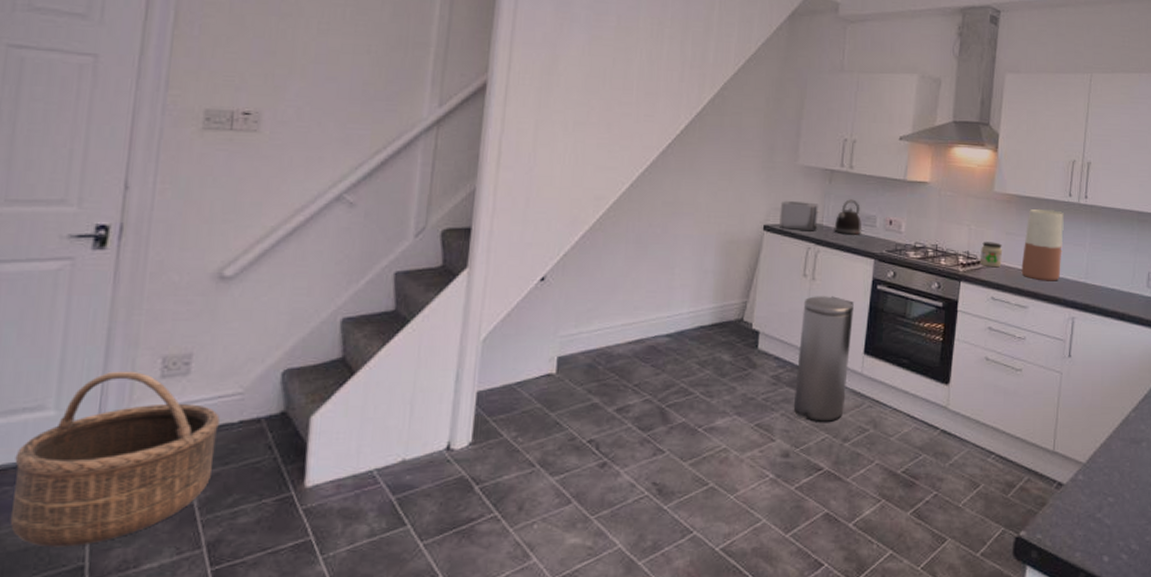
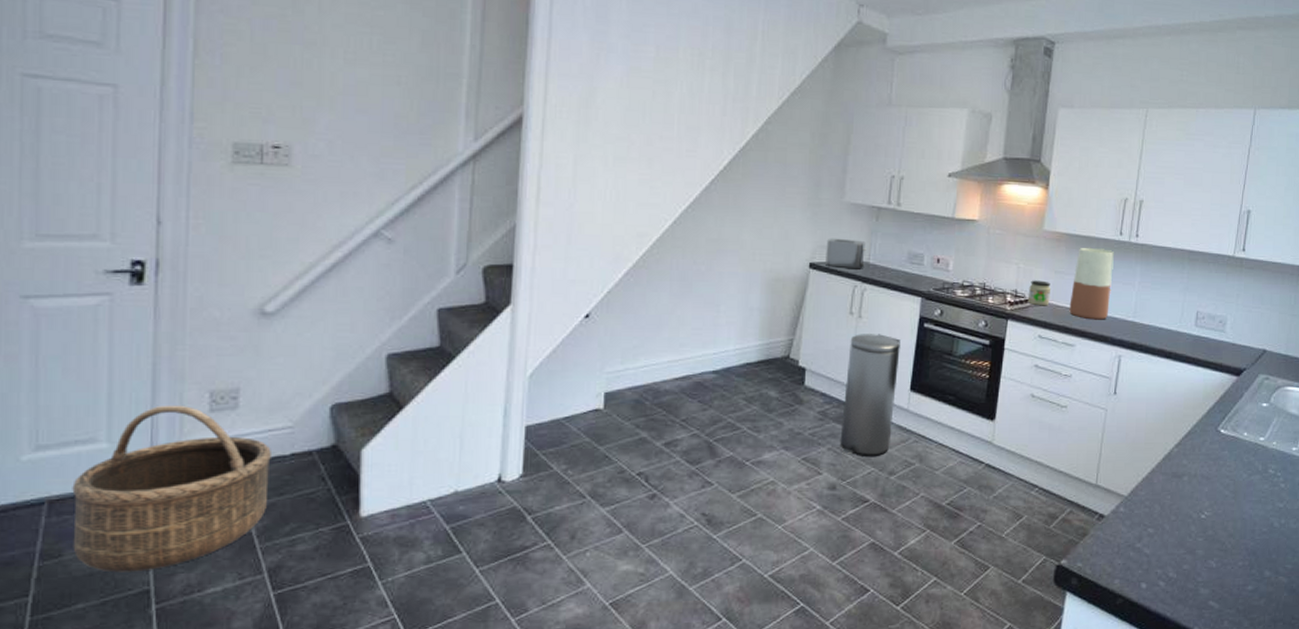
kettle: present [834,199,861,236] -> none [880,237,909,274]

